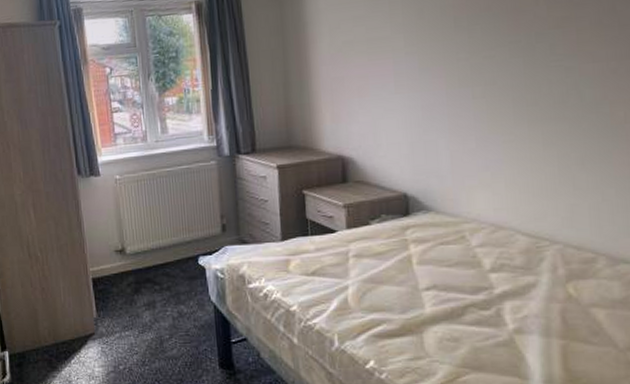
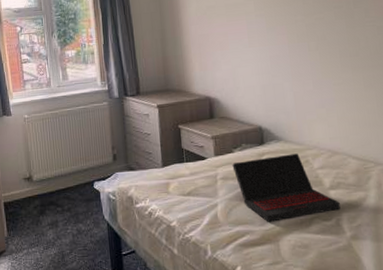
laptop: none [368,227,503,310] -> present [232,153,341,222]

